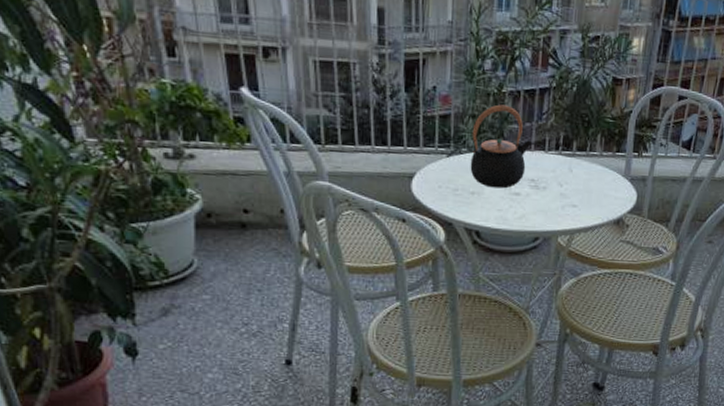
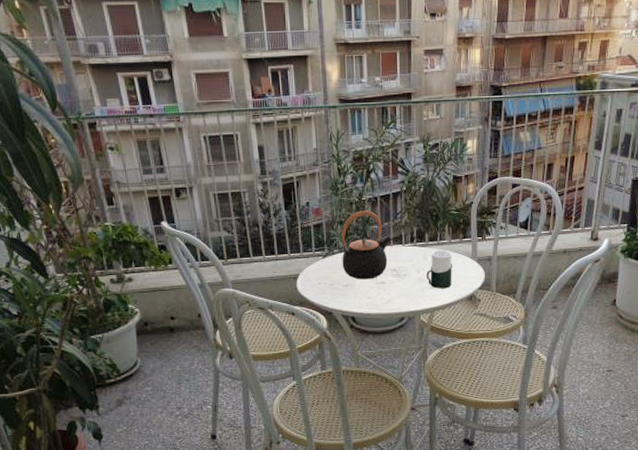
cup: none [569,162,602,209] -> present [426,250,453,289]

